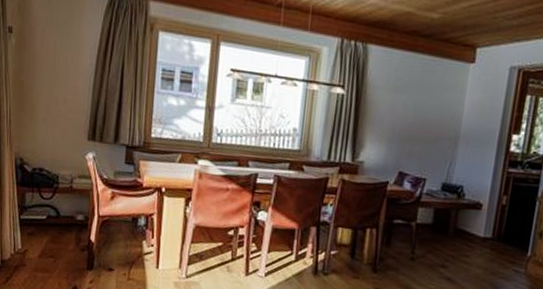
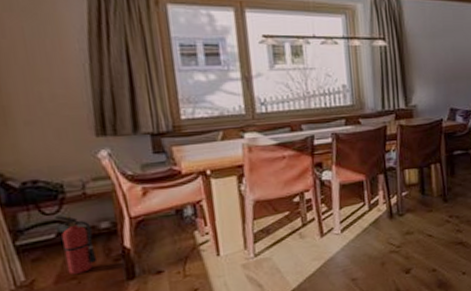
fire extinguisher: none [48,201,71,254] -> present [55,215,98,274]

